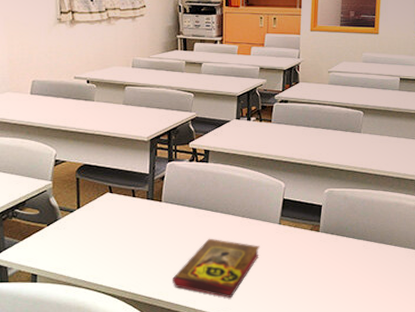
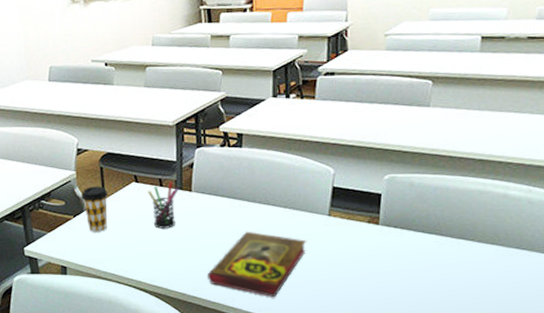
coffee cup: none [57,196,82,240] -> present [81,186,108,232]
pen holder: none [121,193,150,236] -> present [148,182,179,229]

